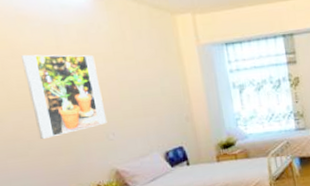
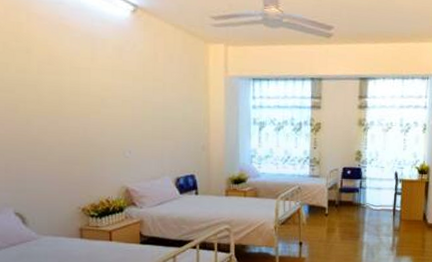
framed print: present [21,54,107,139] -> none [57,62,126,146]

